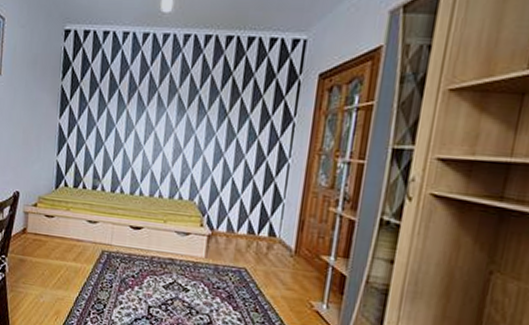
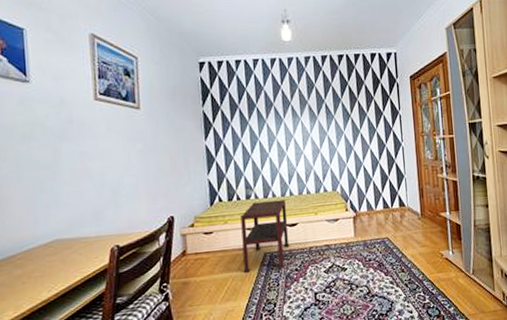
side table: none [78,194,133,271] -> present [240,199,290,273]

